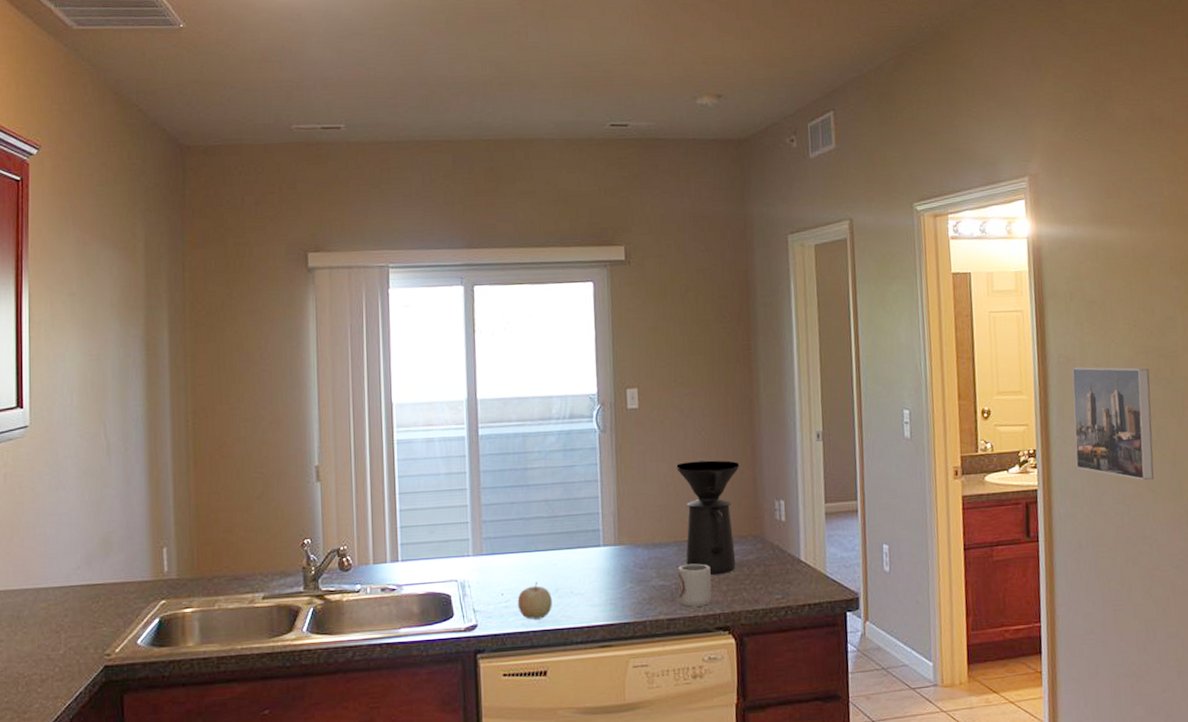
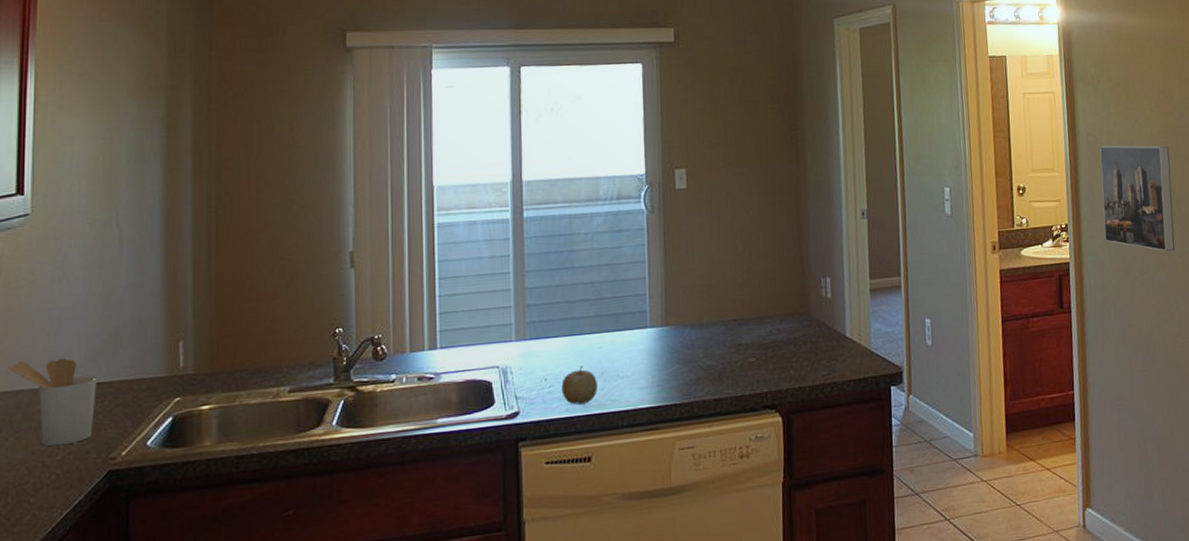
utensil holder: none [16,560,92,642] -> present [9,358,97,447]
coffee maker: present [676,460,740,575] -> none [724,239,787,353]
cup: present [677,563,712,607] -> none [725,342,759,387]

